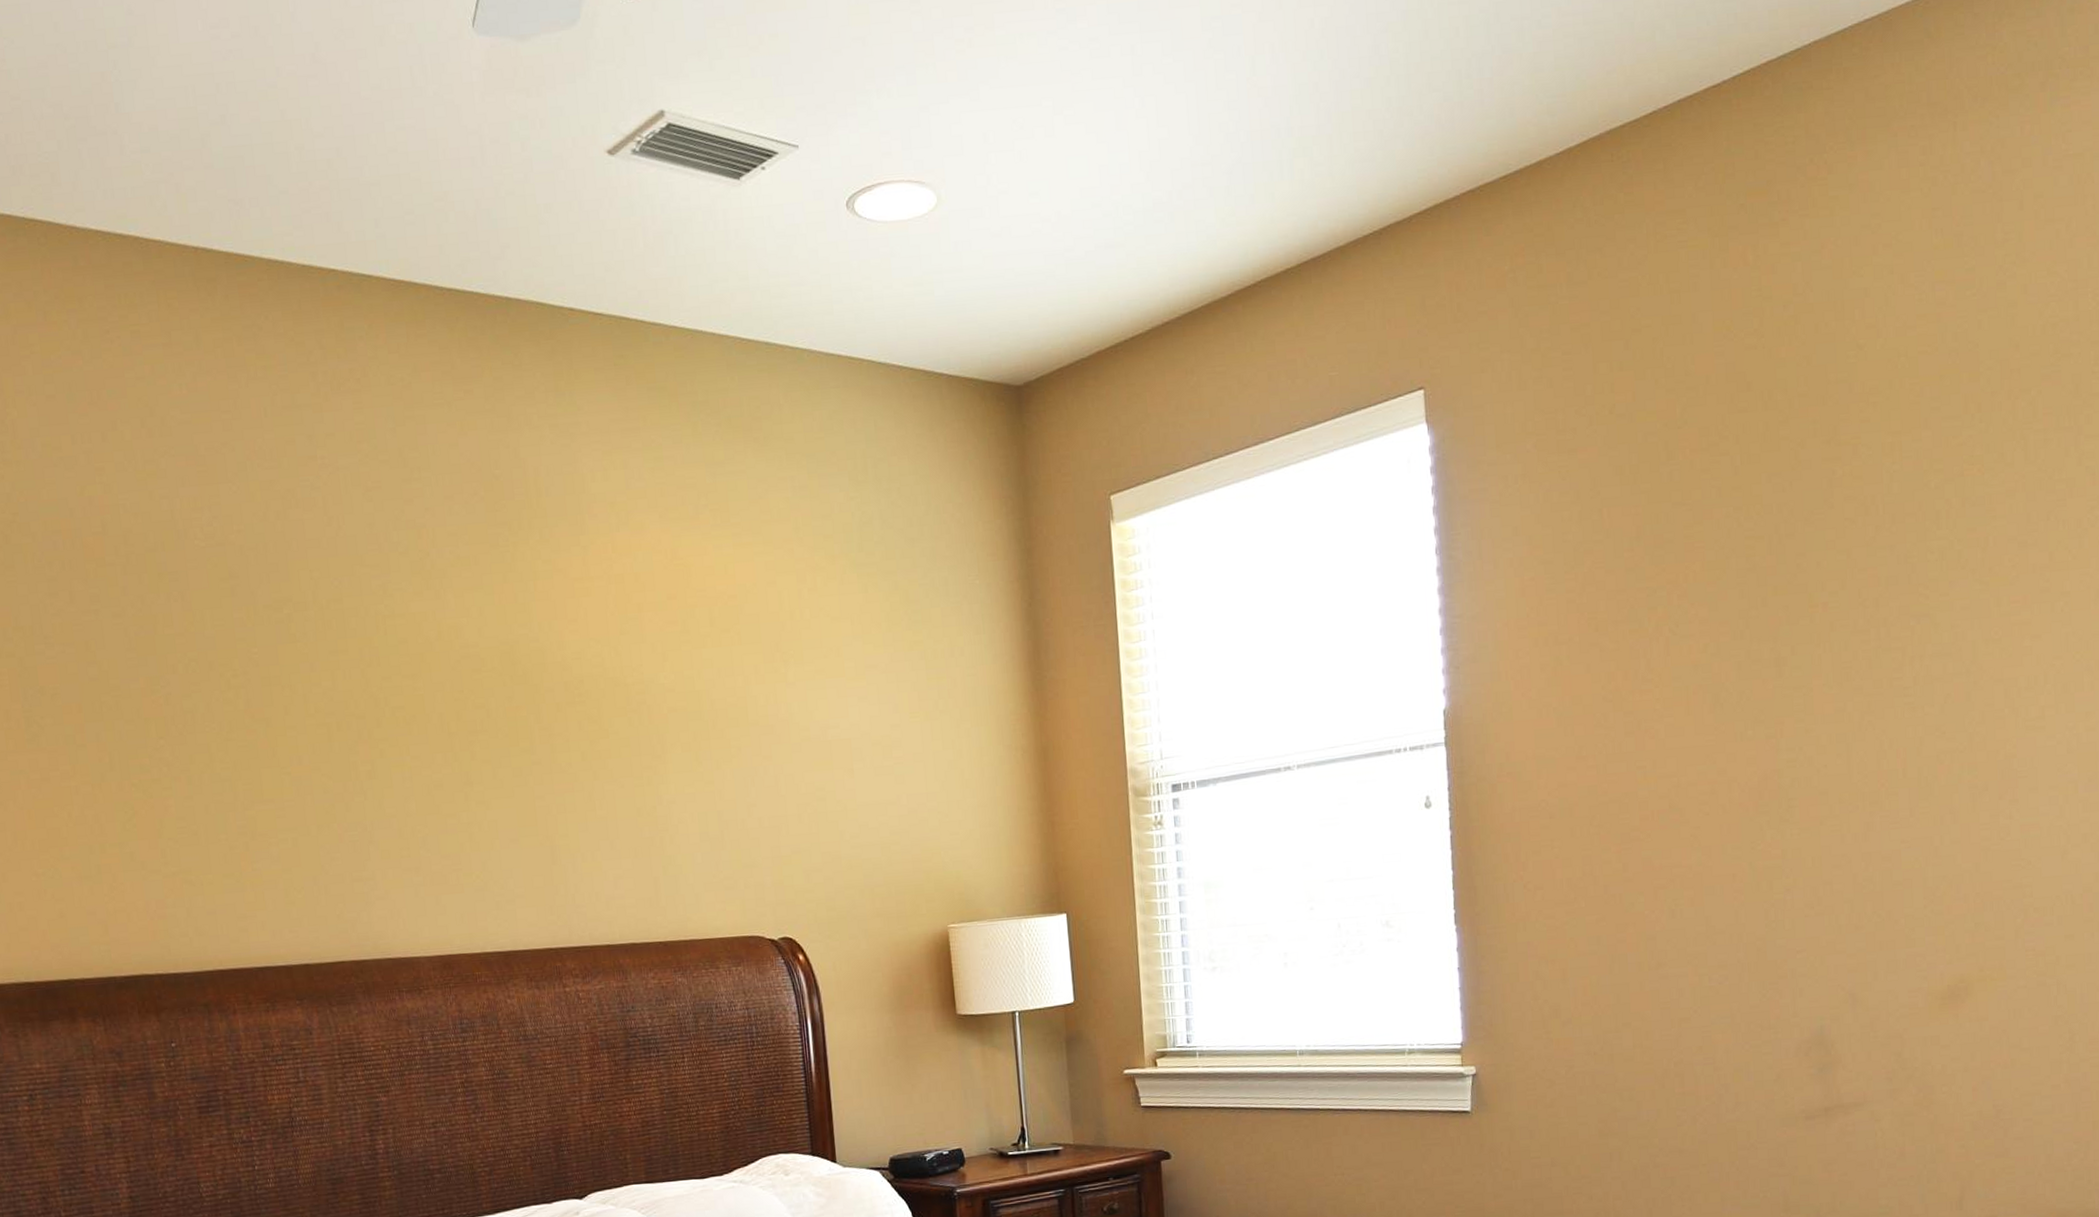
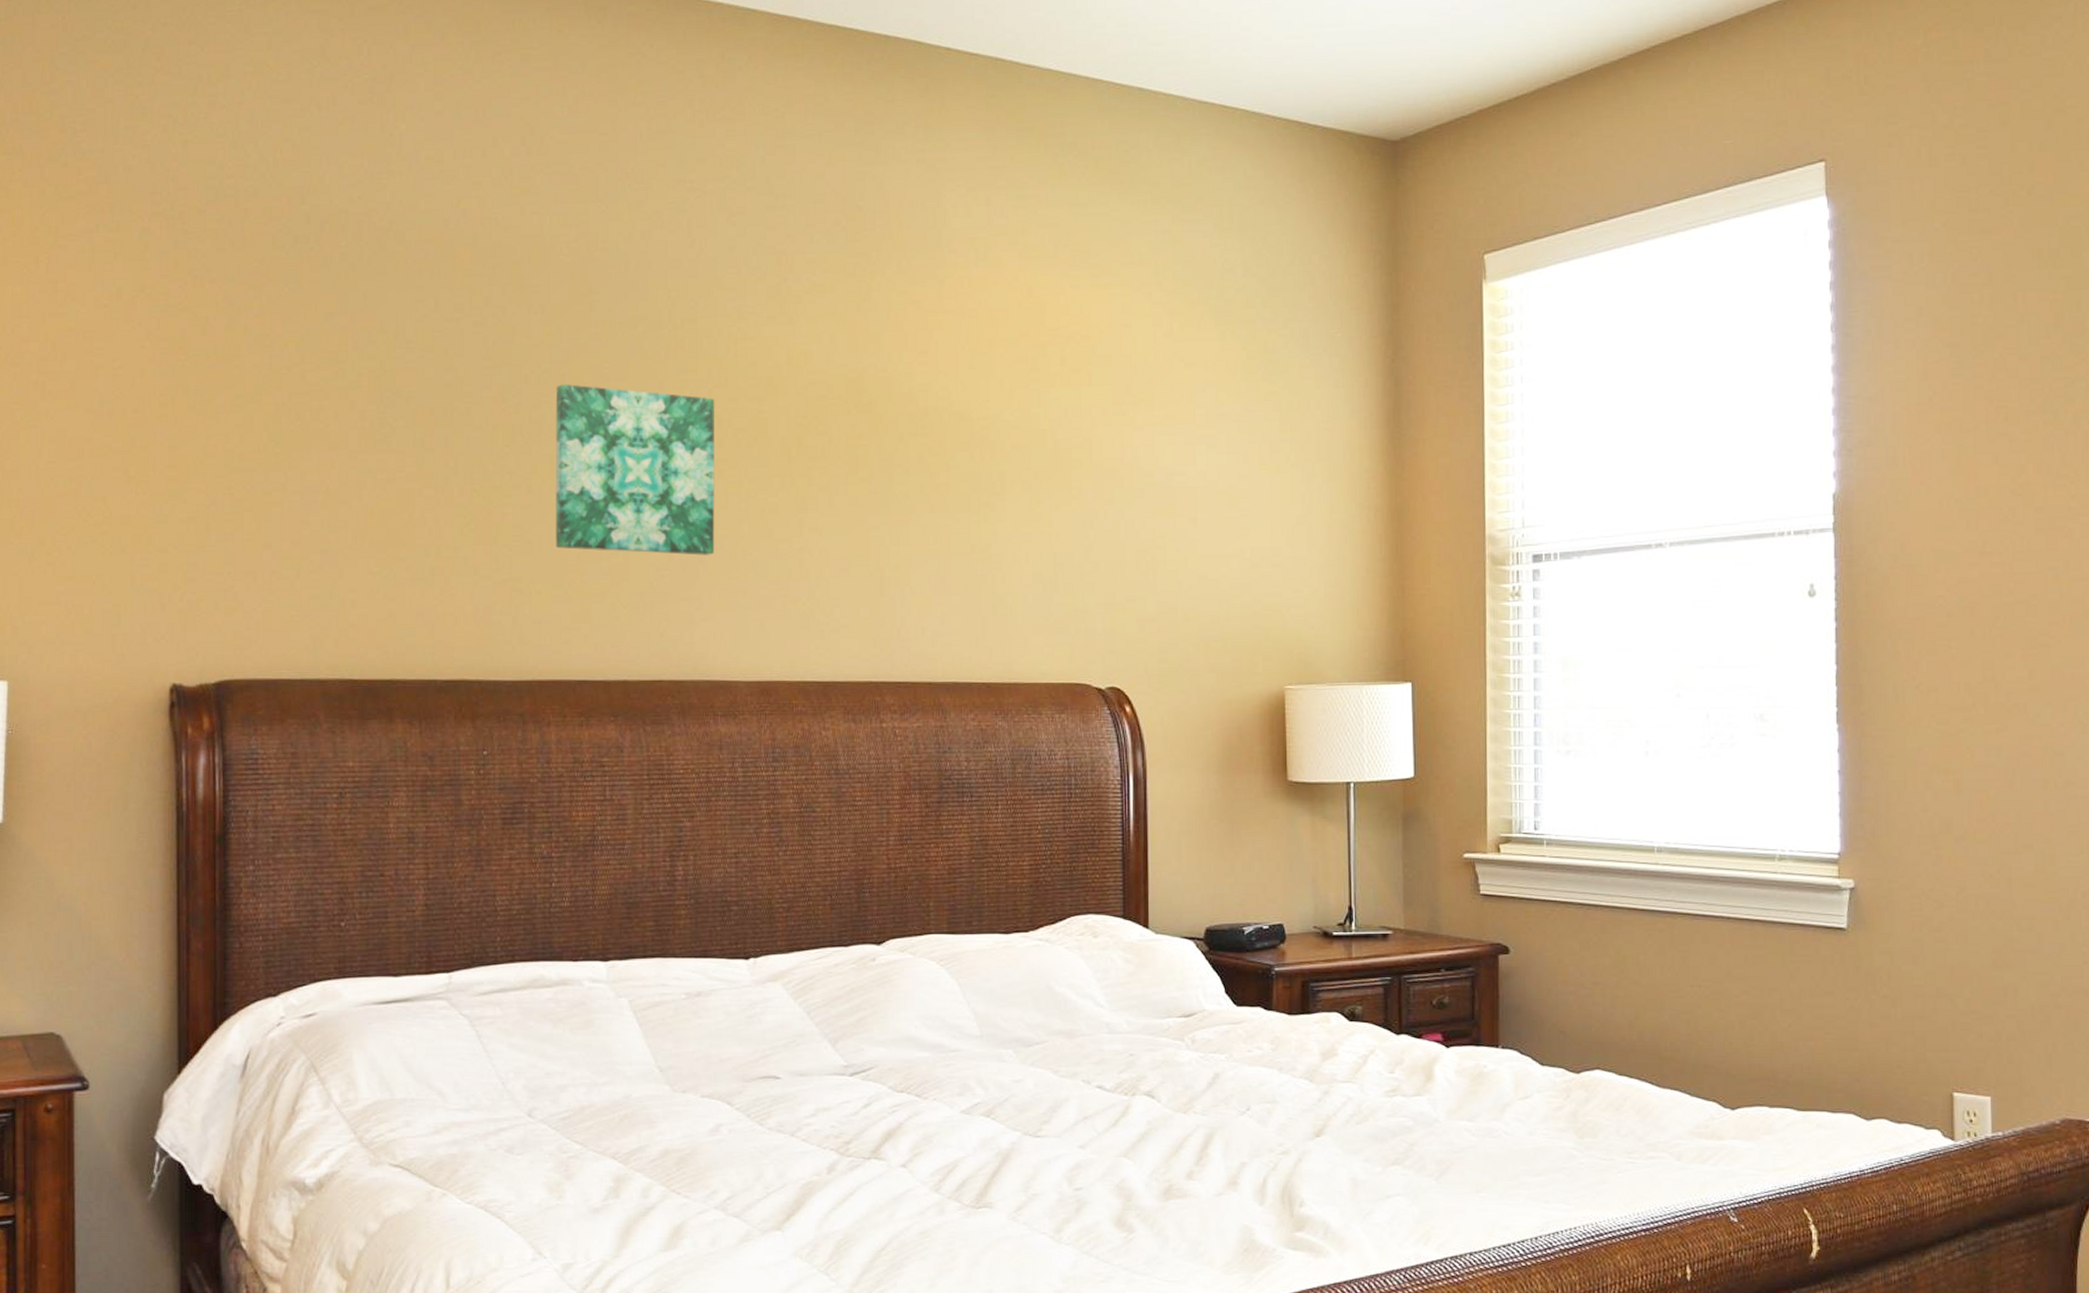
wall art: none [205,671,384,838] -> present [555,384,715,555]

